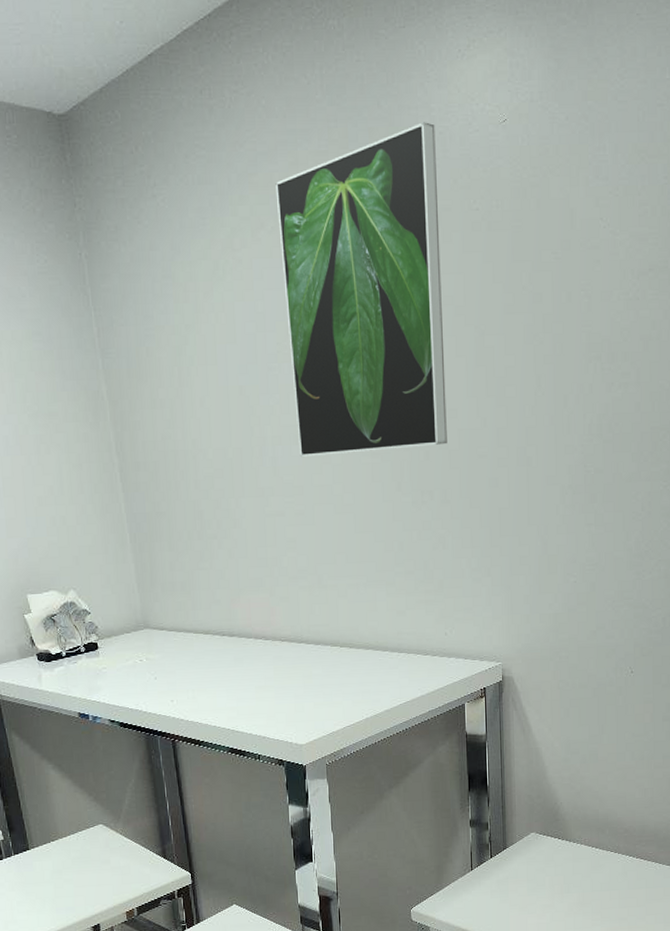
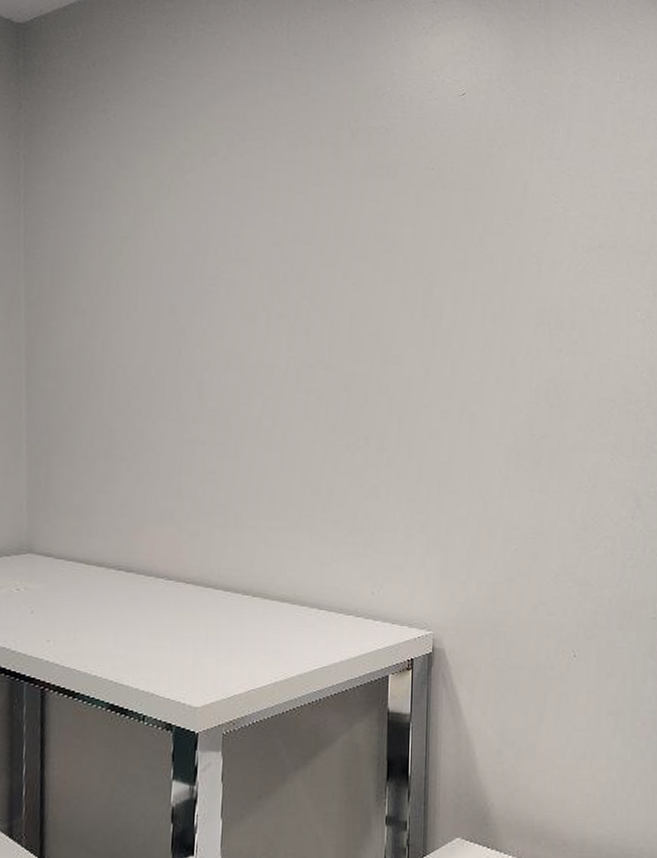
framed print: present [275,122,447,458] -> none [228,83,396,390]

